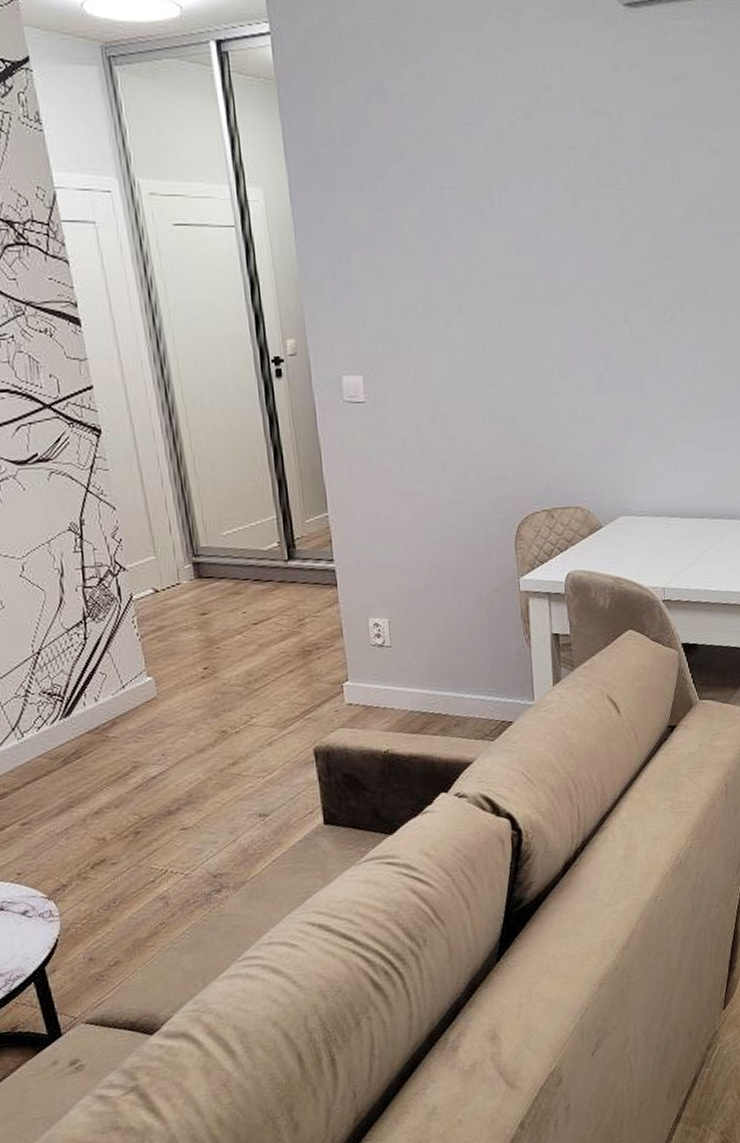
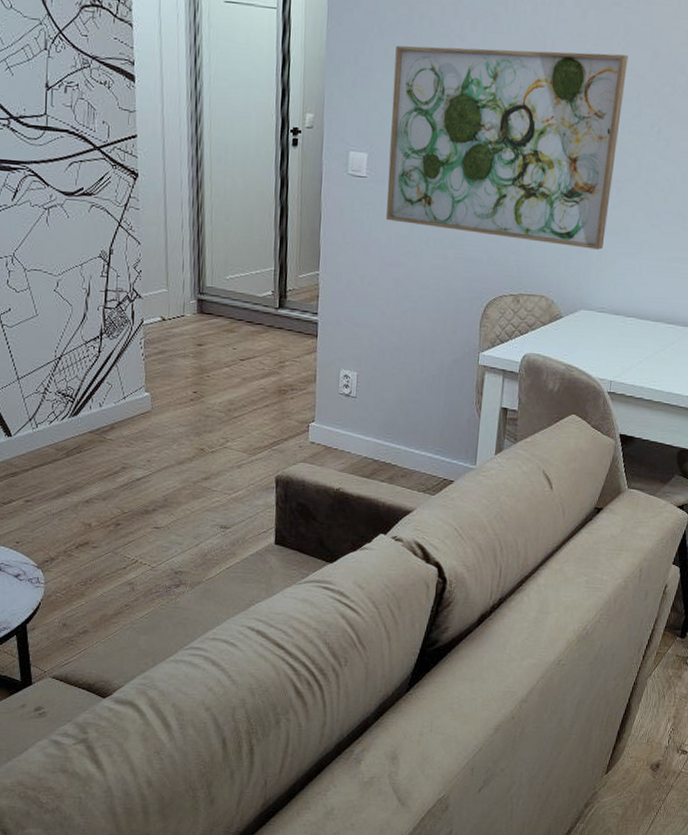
wall art: none [376,240,634,450] -> present [386,45,629,250]

